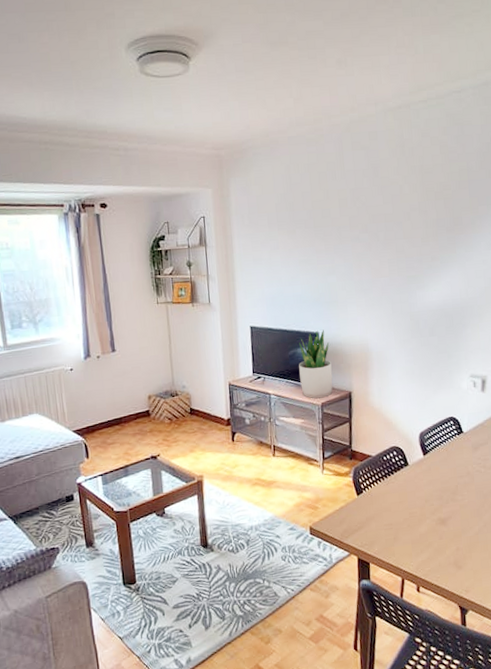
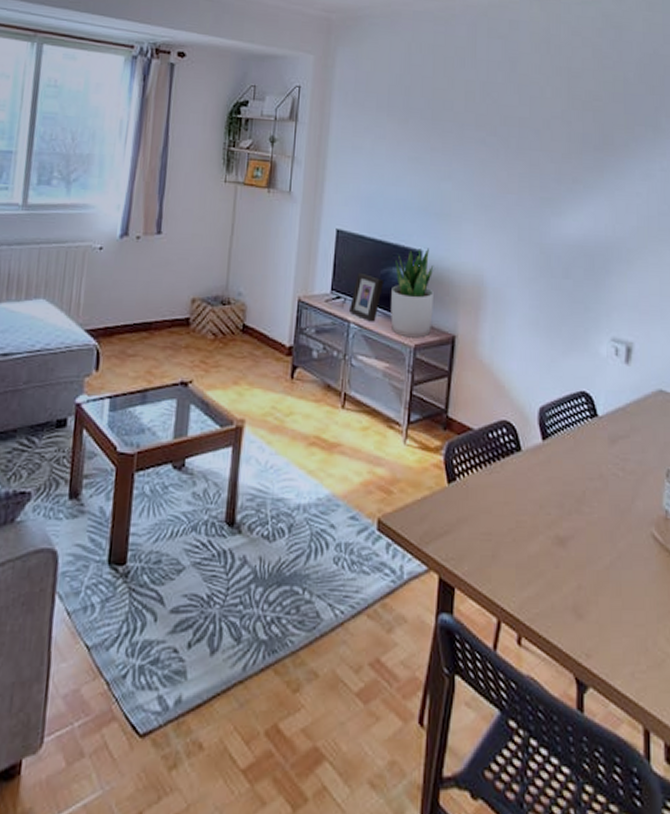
picture frame: none [268,356,293,392] -> present [349,272,385,322]

